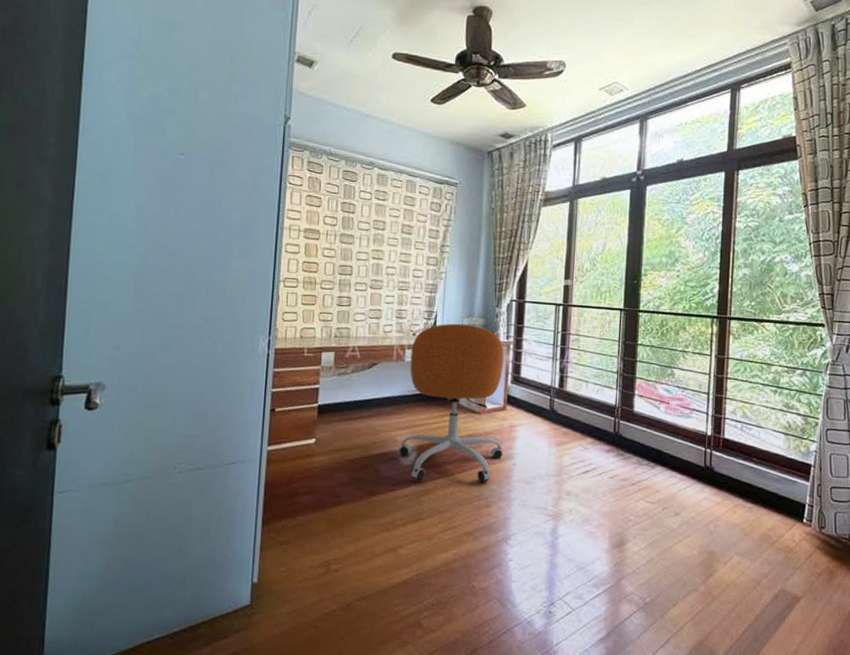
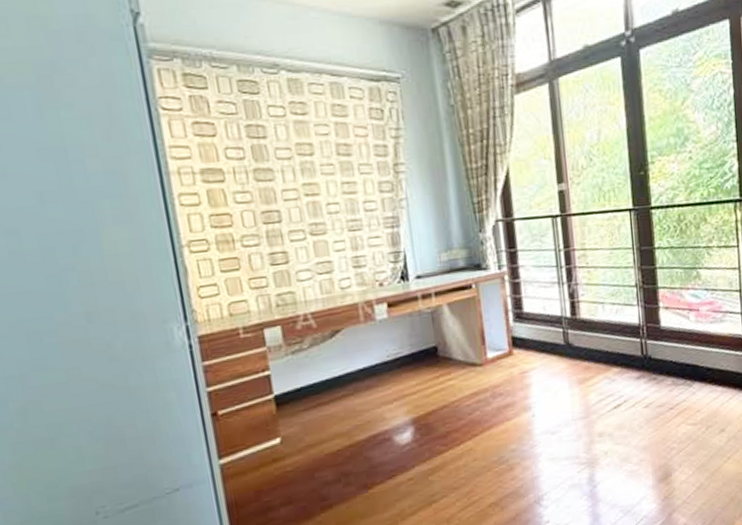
office chair: present [399,323,504,483] -> none [380,259,519,460]

